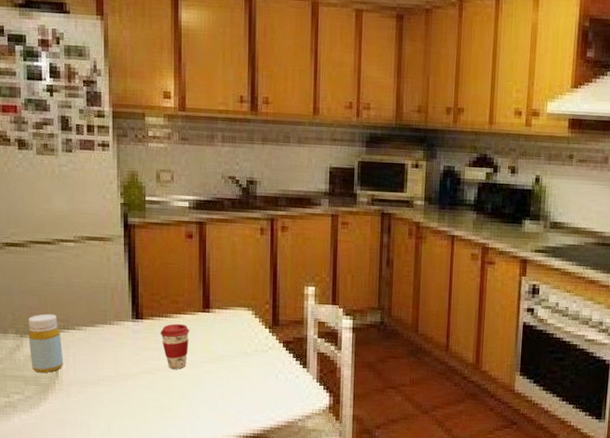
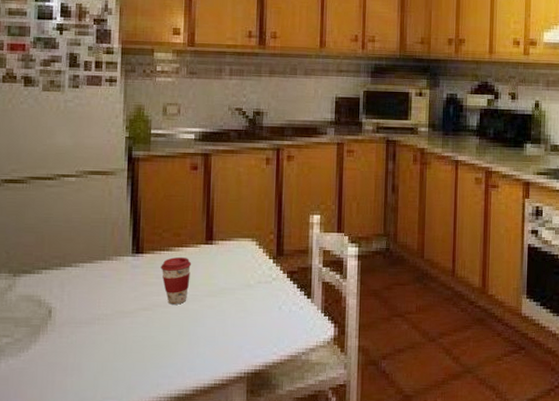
bottle: present [28,313,64,373] -> none [21,251,58,314]

